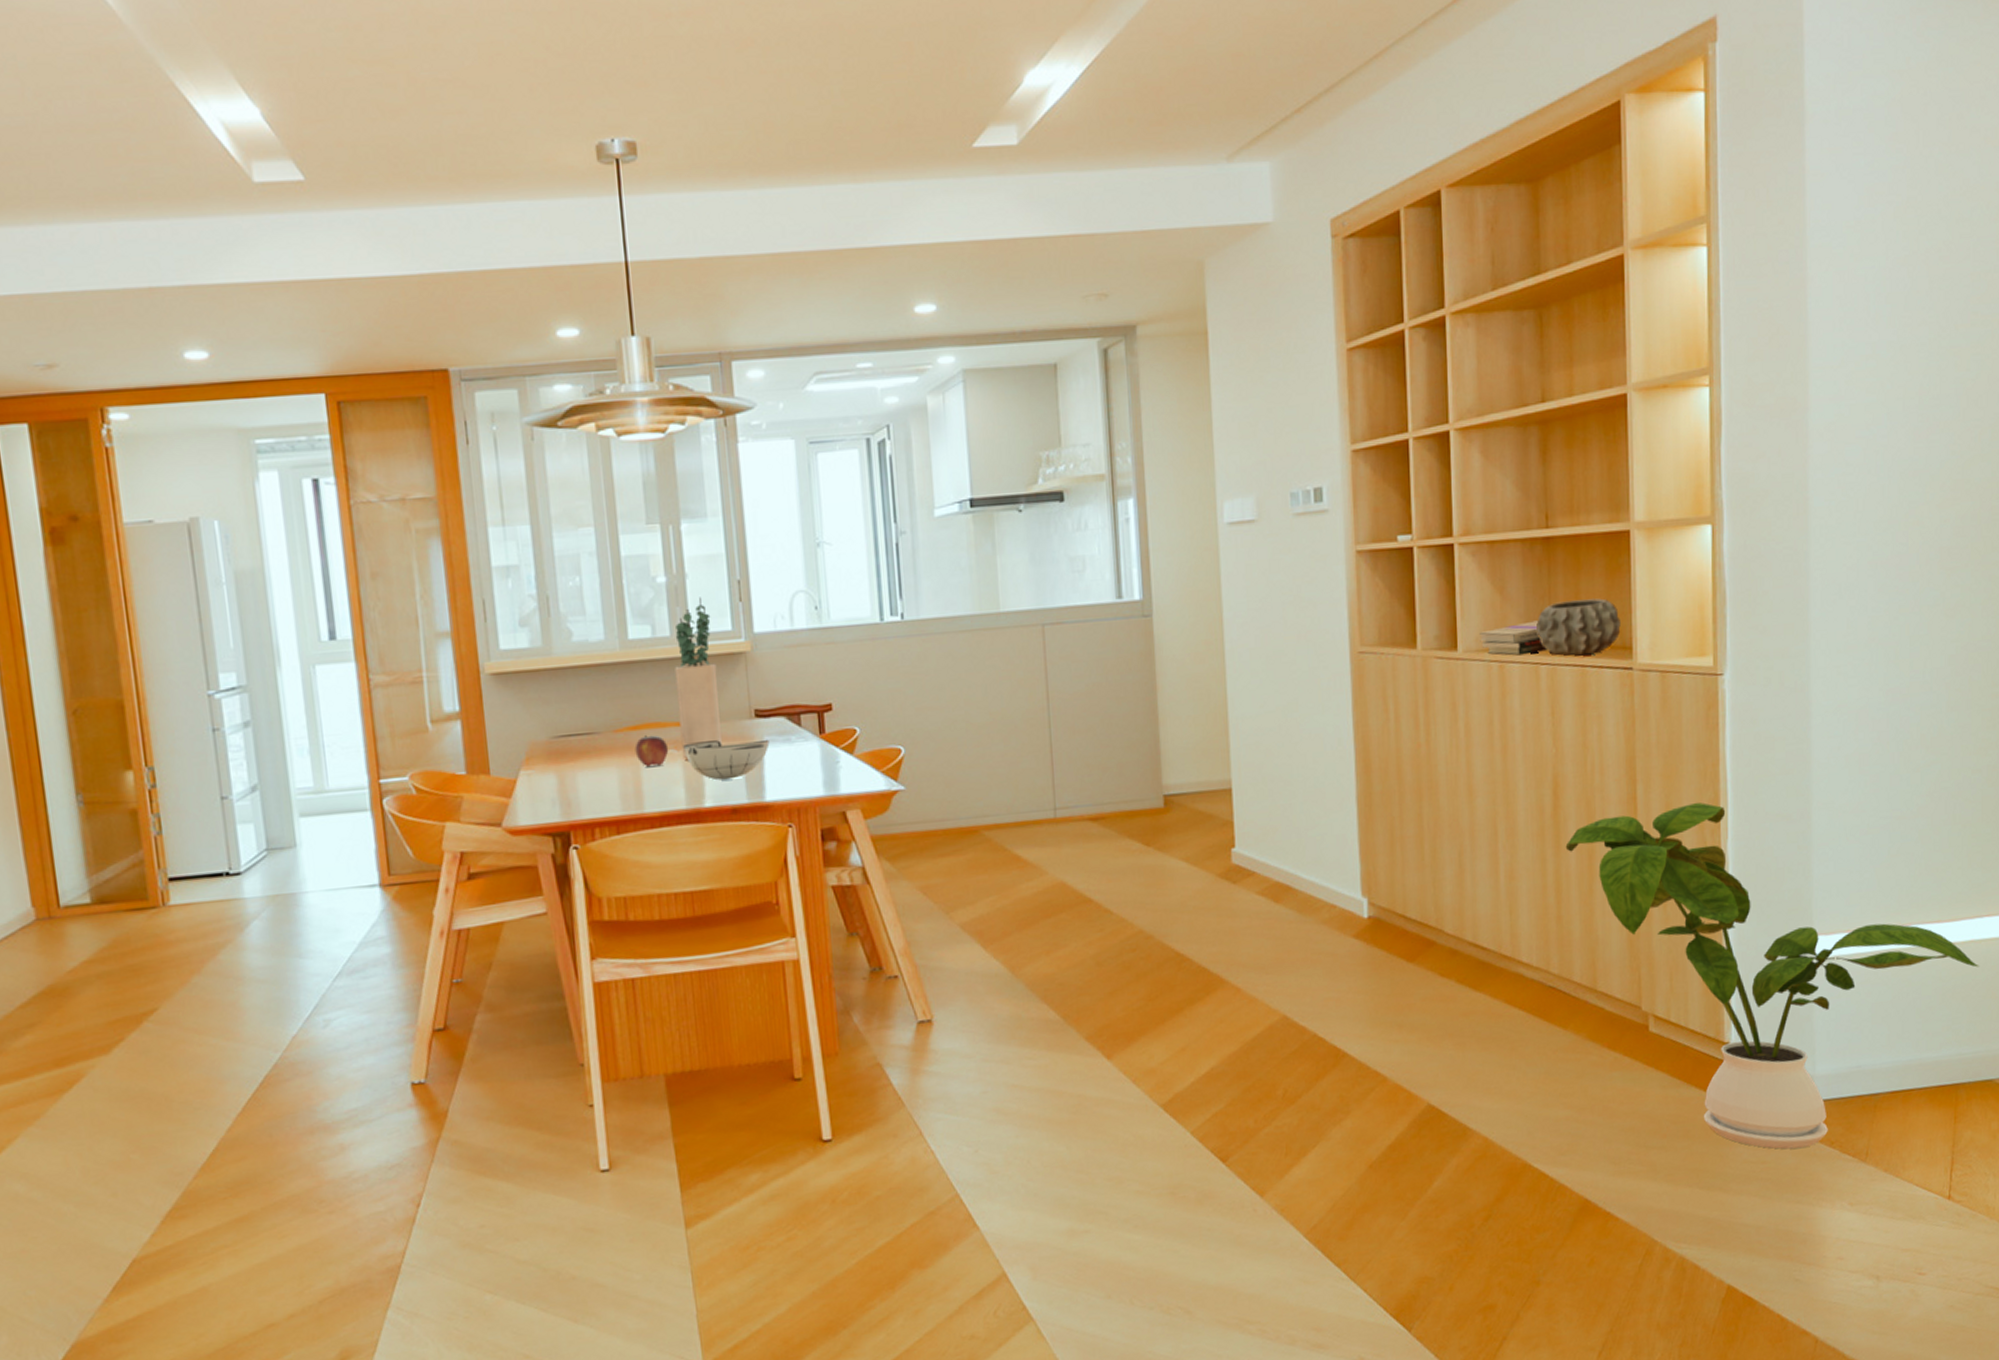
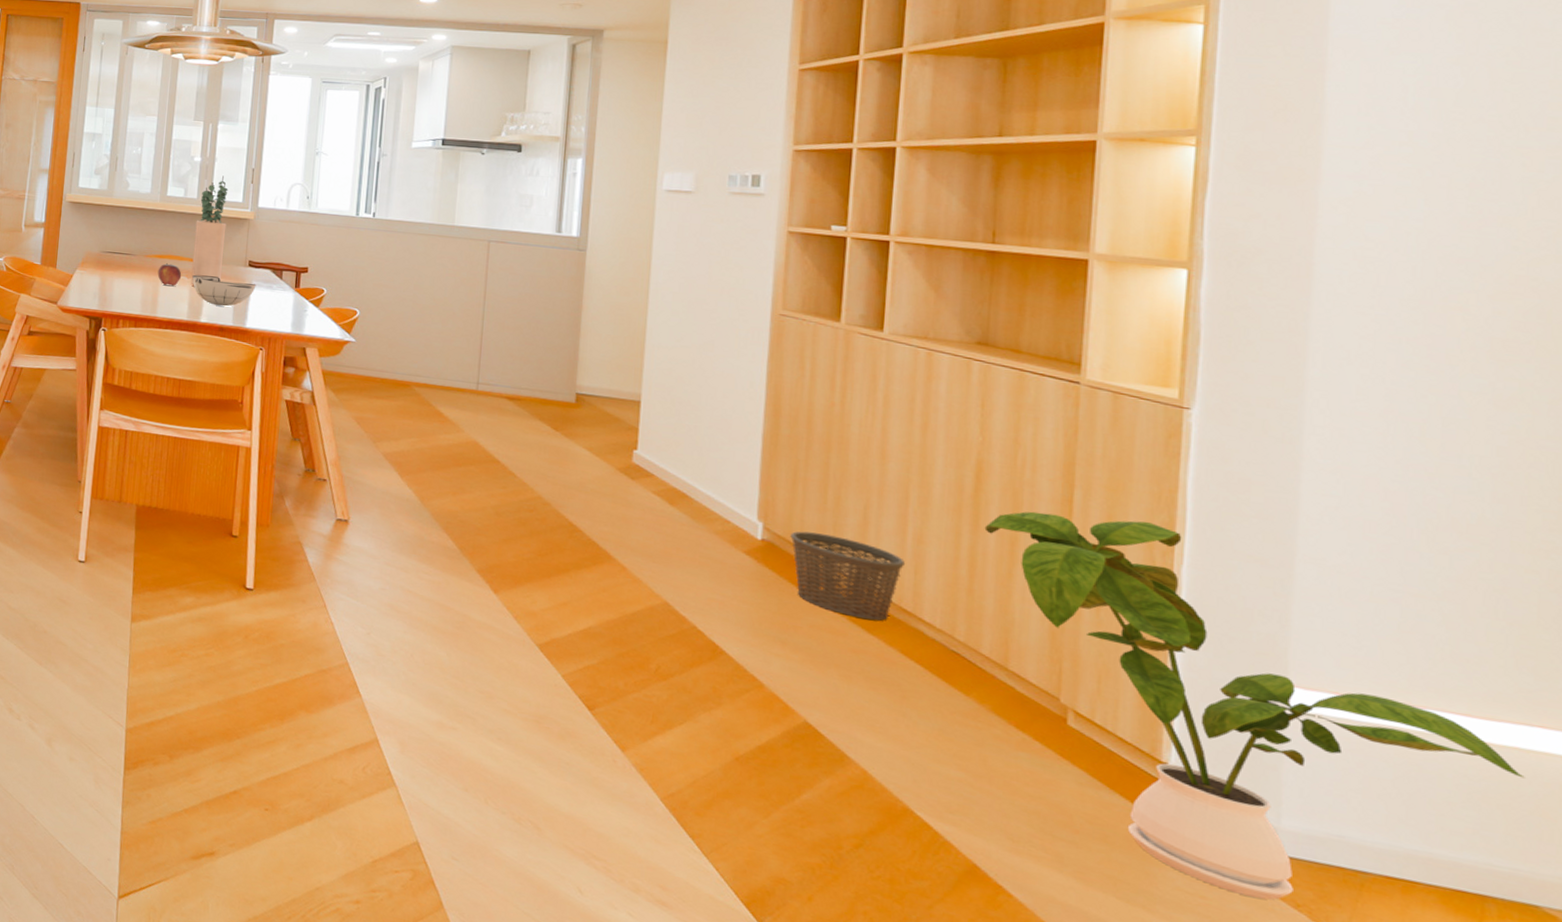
basket: none [1394,893,1500,978] -> present [790,531,905,621]
books: present [1479,620,1547,656] -> none [908,320,982,349]
ceramic pot: present [1536,598,1621,657] -> none [972,309,1070,362]

